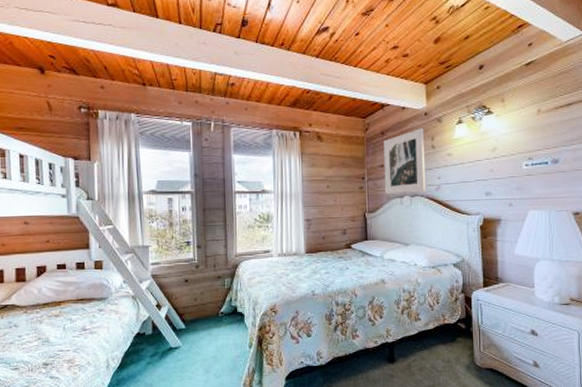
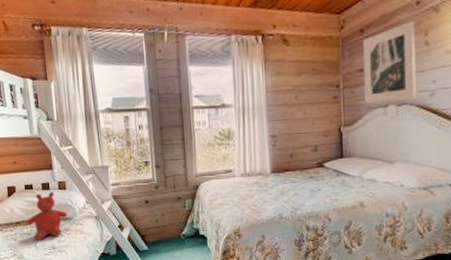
teddy bear: none [56,271,102,323] -> present [27,191,68,241]

